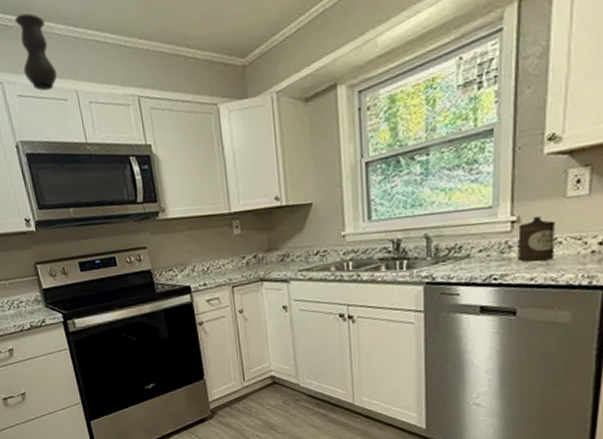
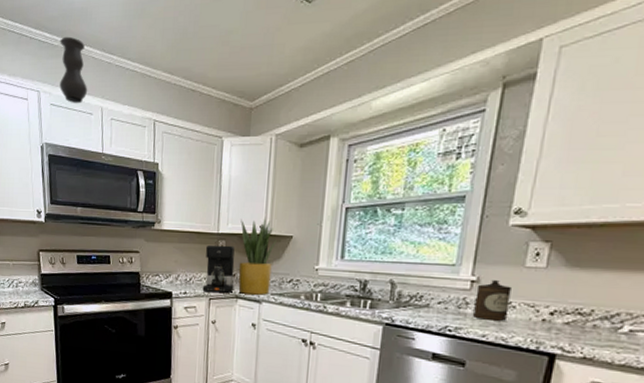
coffee maker: none [220,224,257,280] -> present [202,245,235,293]
planter: none [252,186,297,276] -> present [238,216,277,295]

